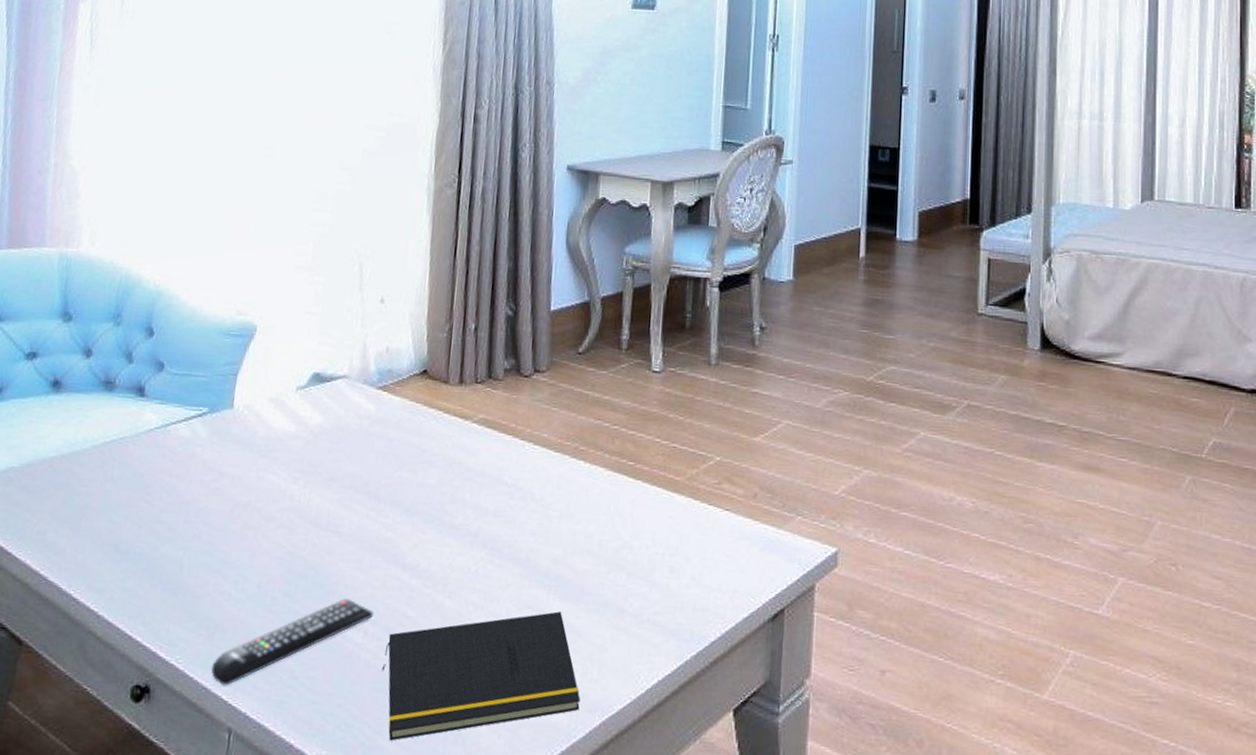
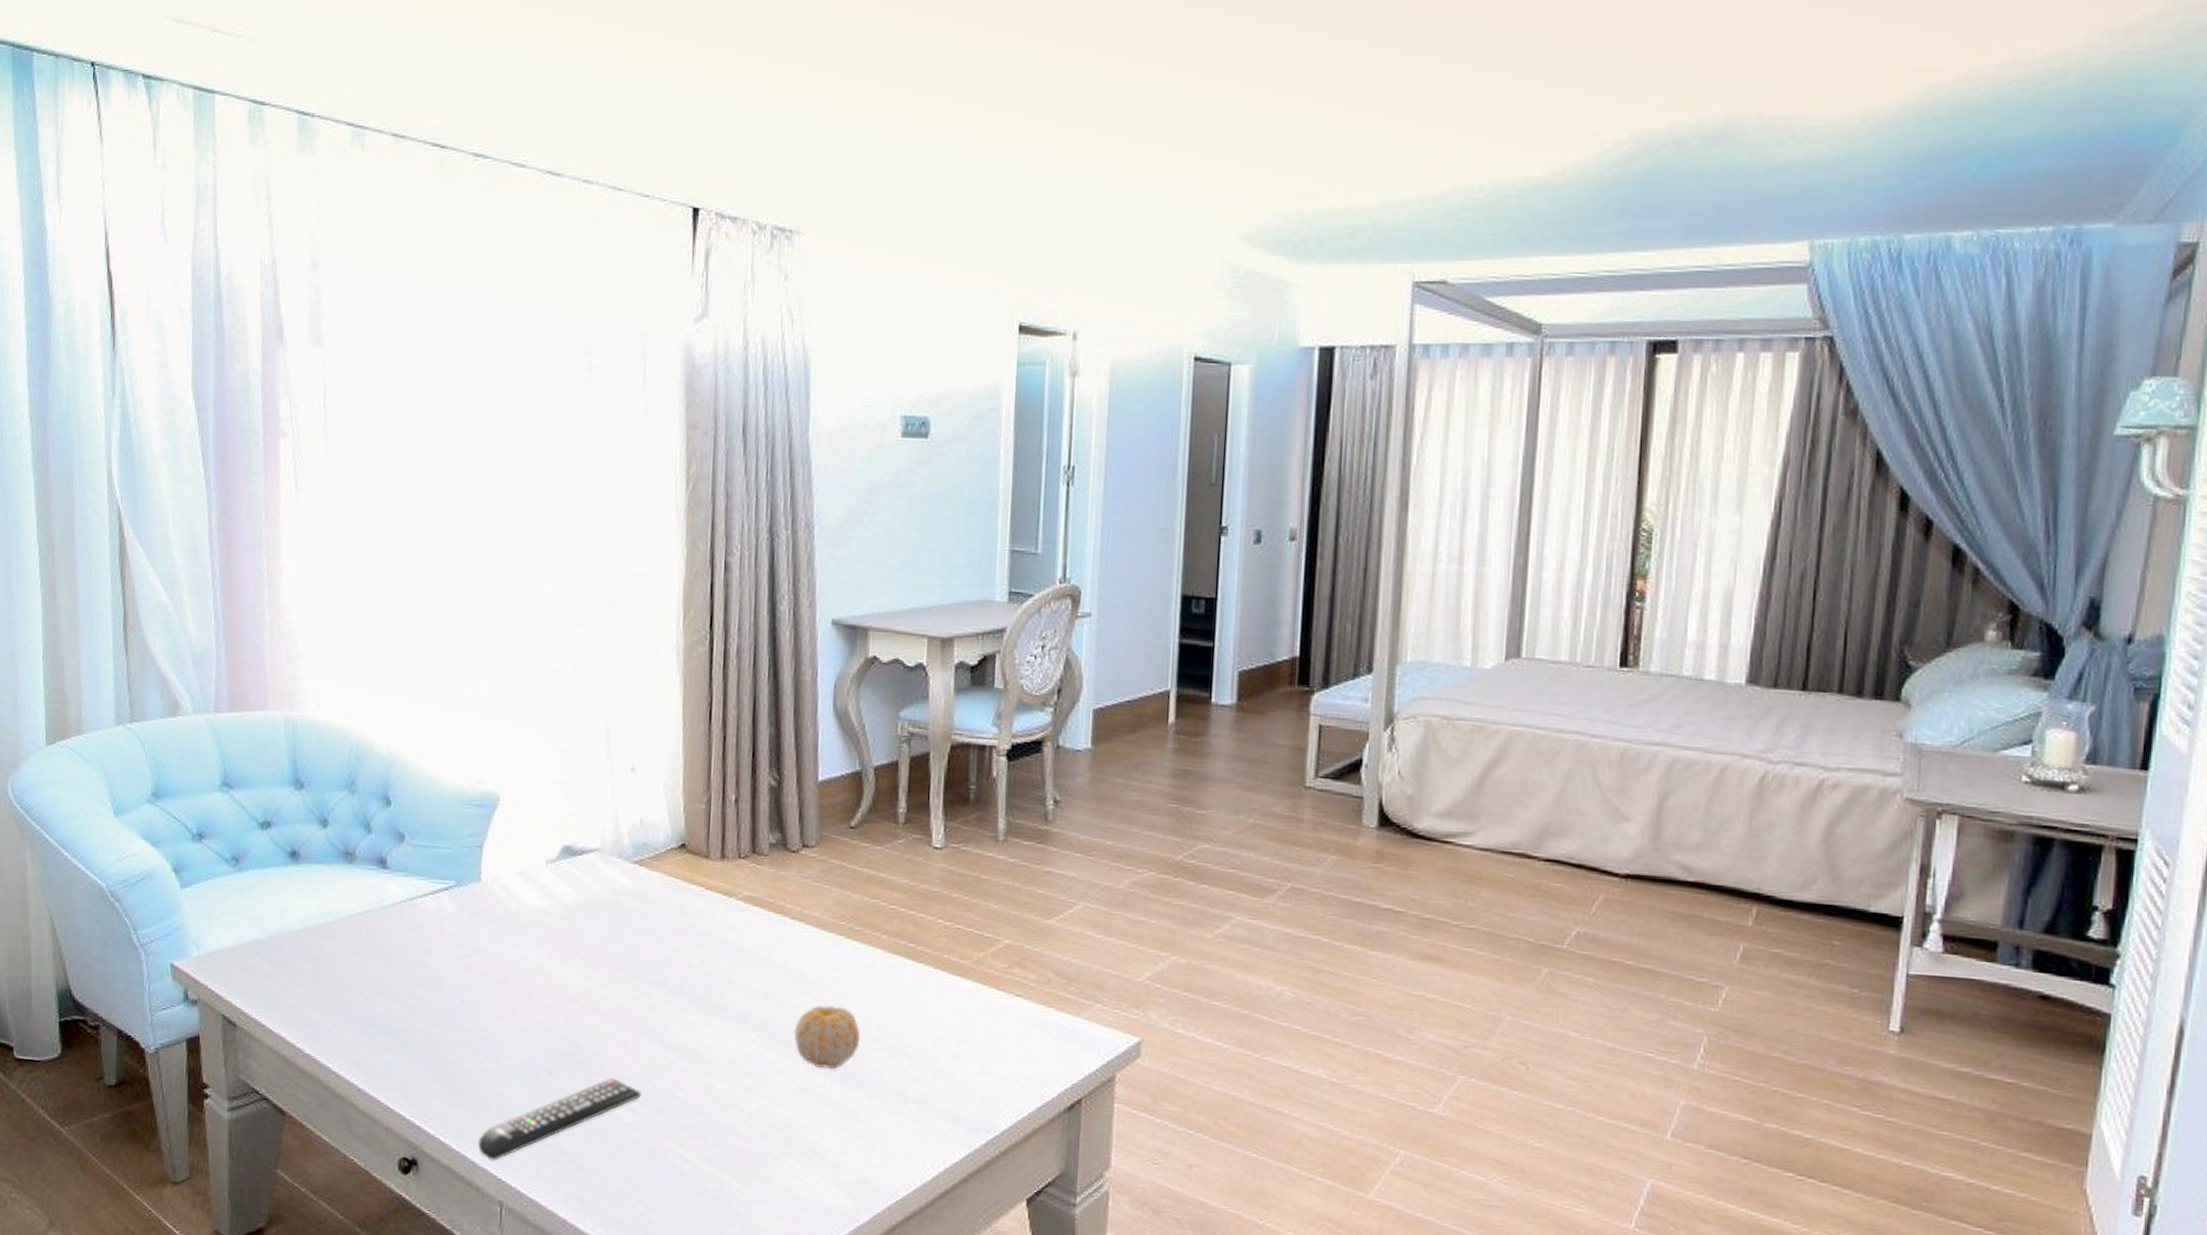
notepad: present [381,611,580,741] -> none [653,1096,863,1220]
fruit: none [520,522,583,586] -> present [794,1005,861,1070]

